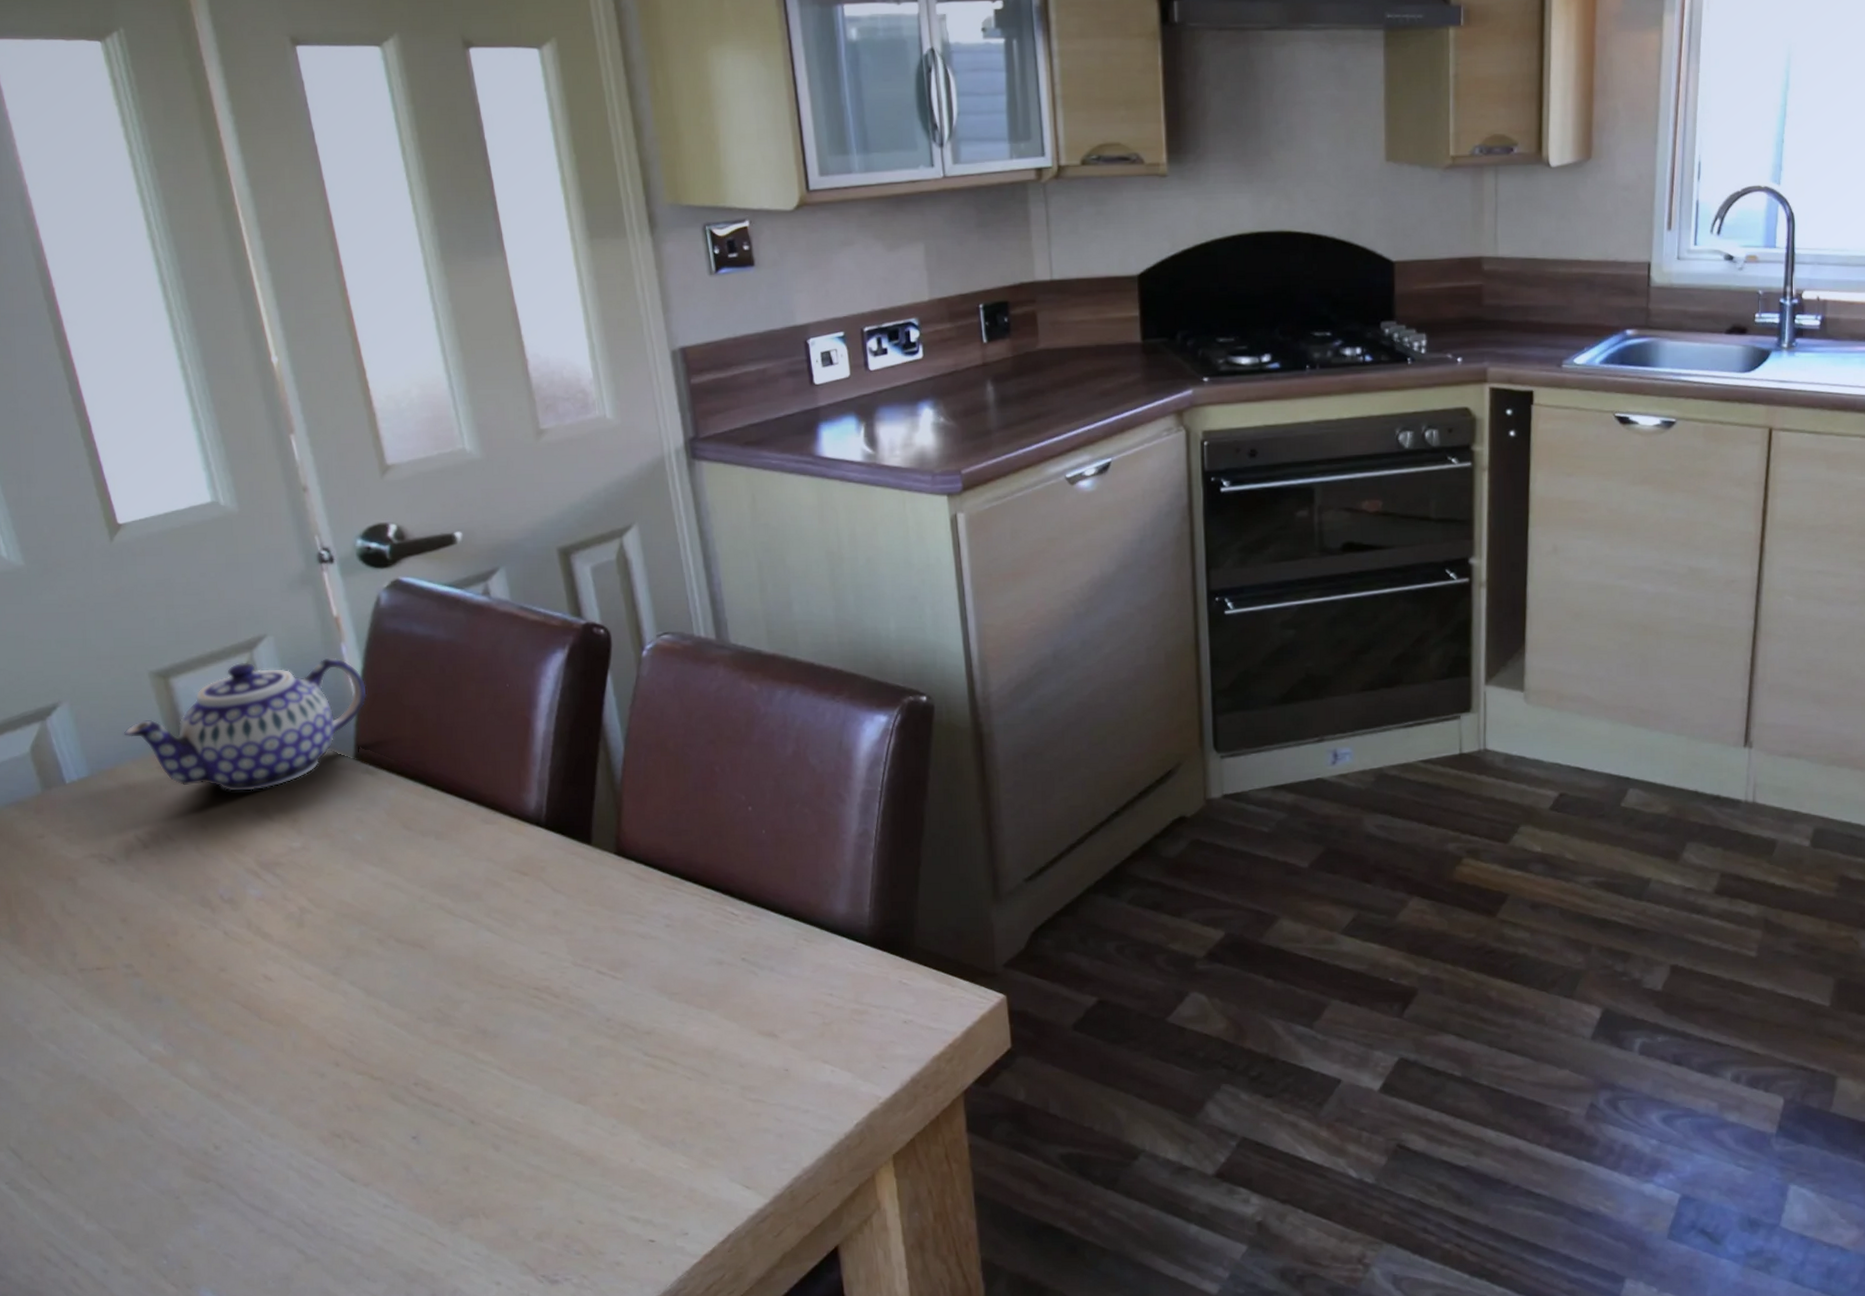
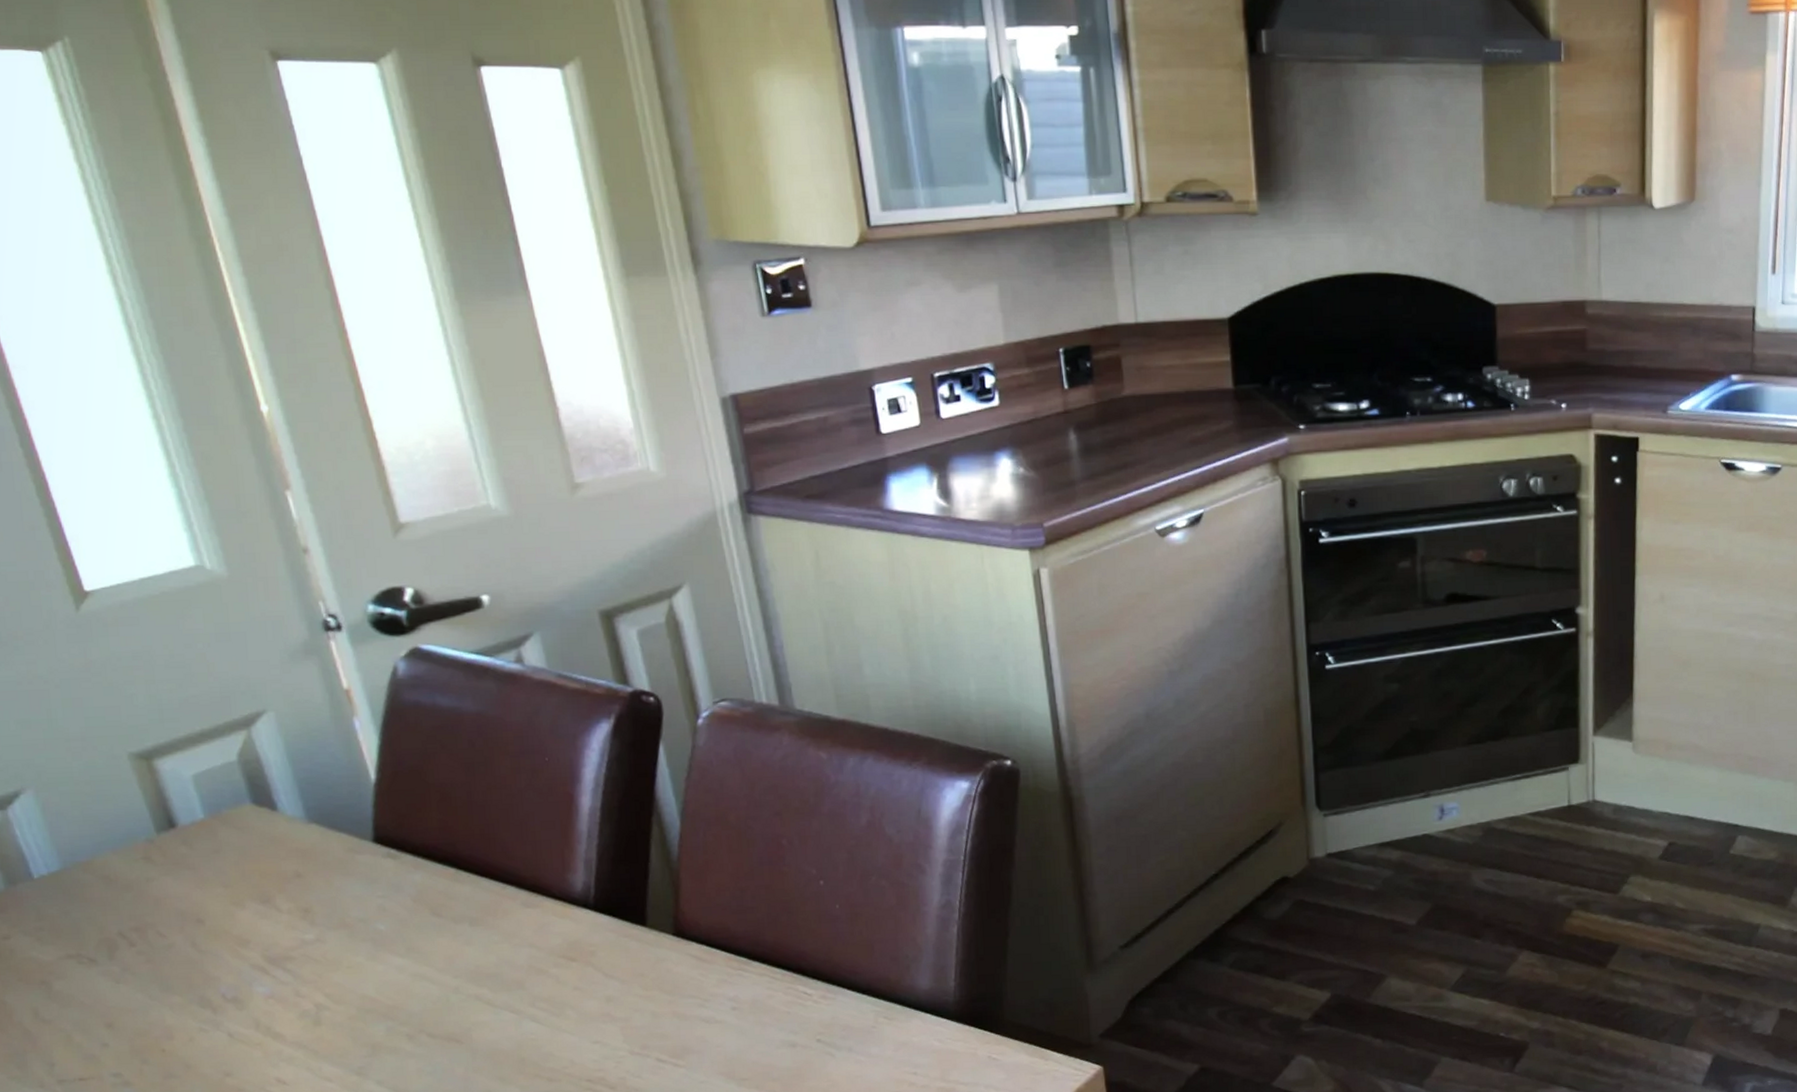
teapot: present [123,657,367,791] -> none [100,733,385,882]

